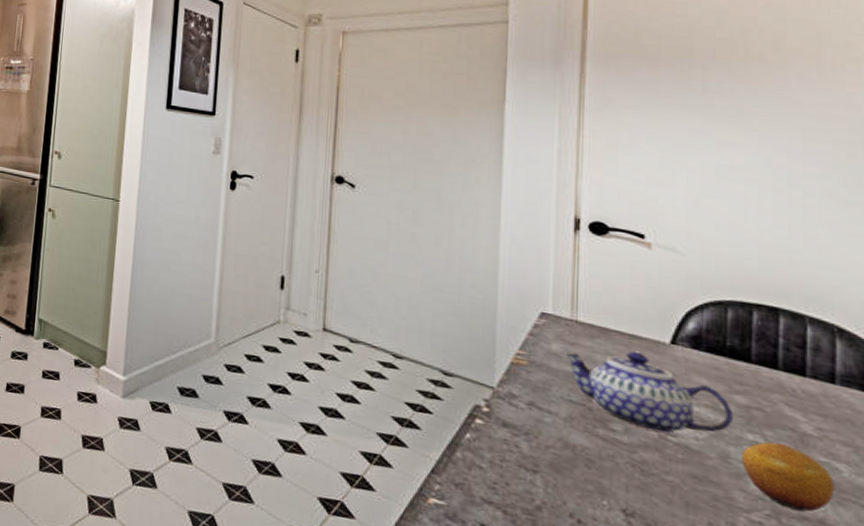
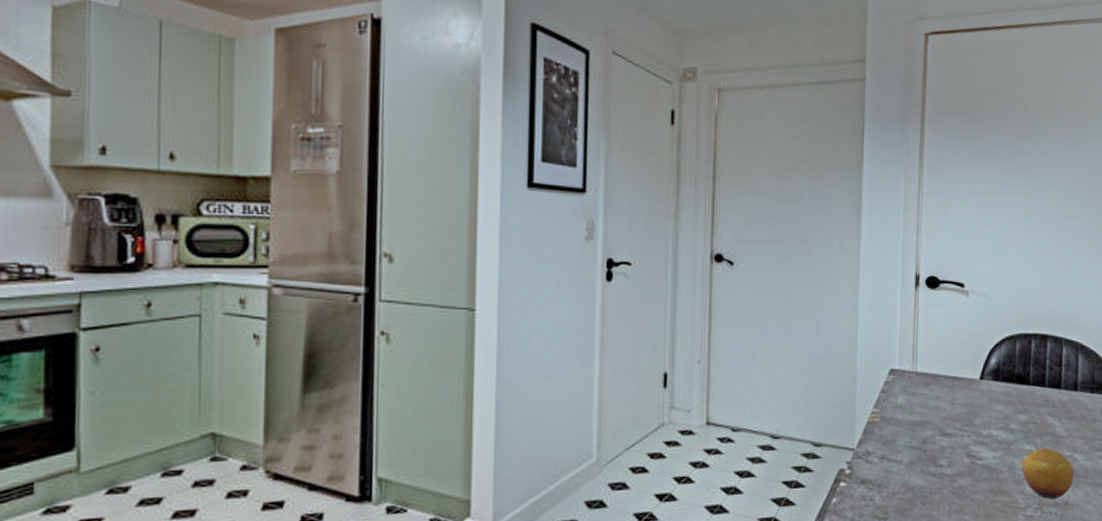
teapot: present [565,351,734,433] -> none [907,391,1018,458]

